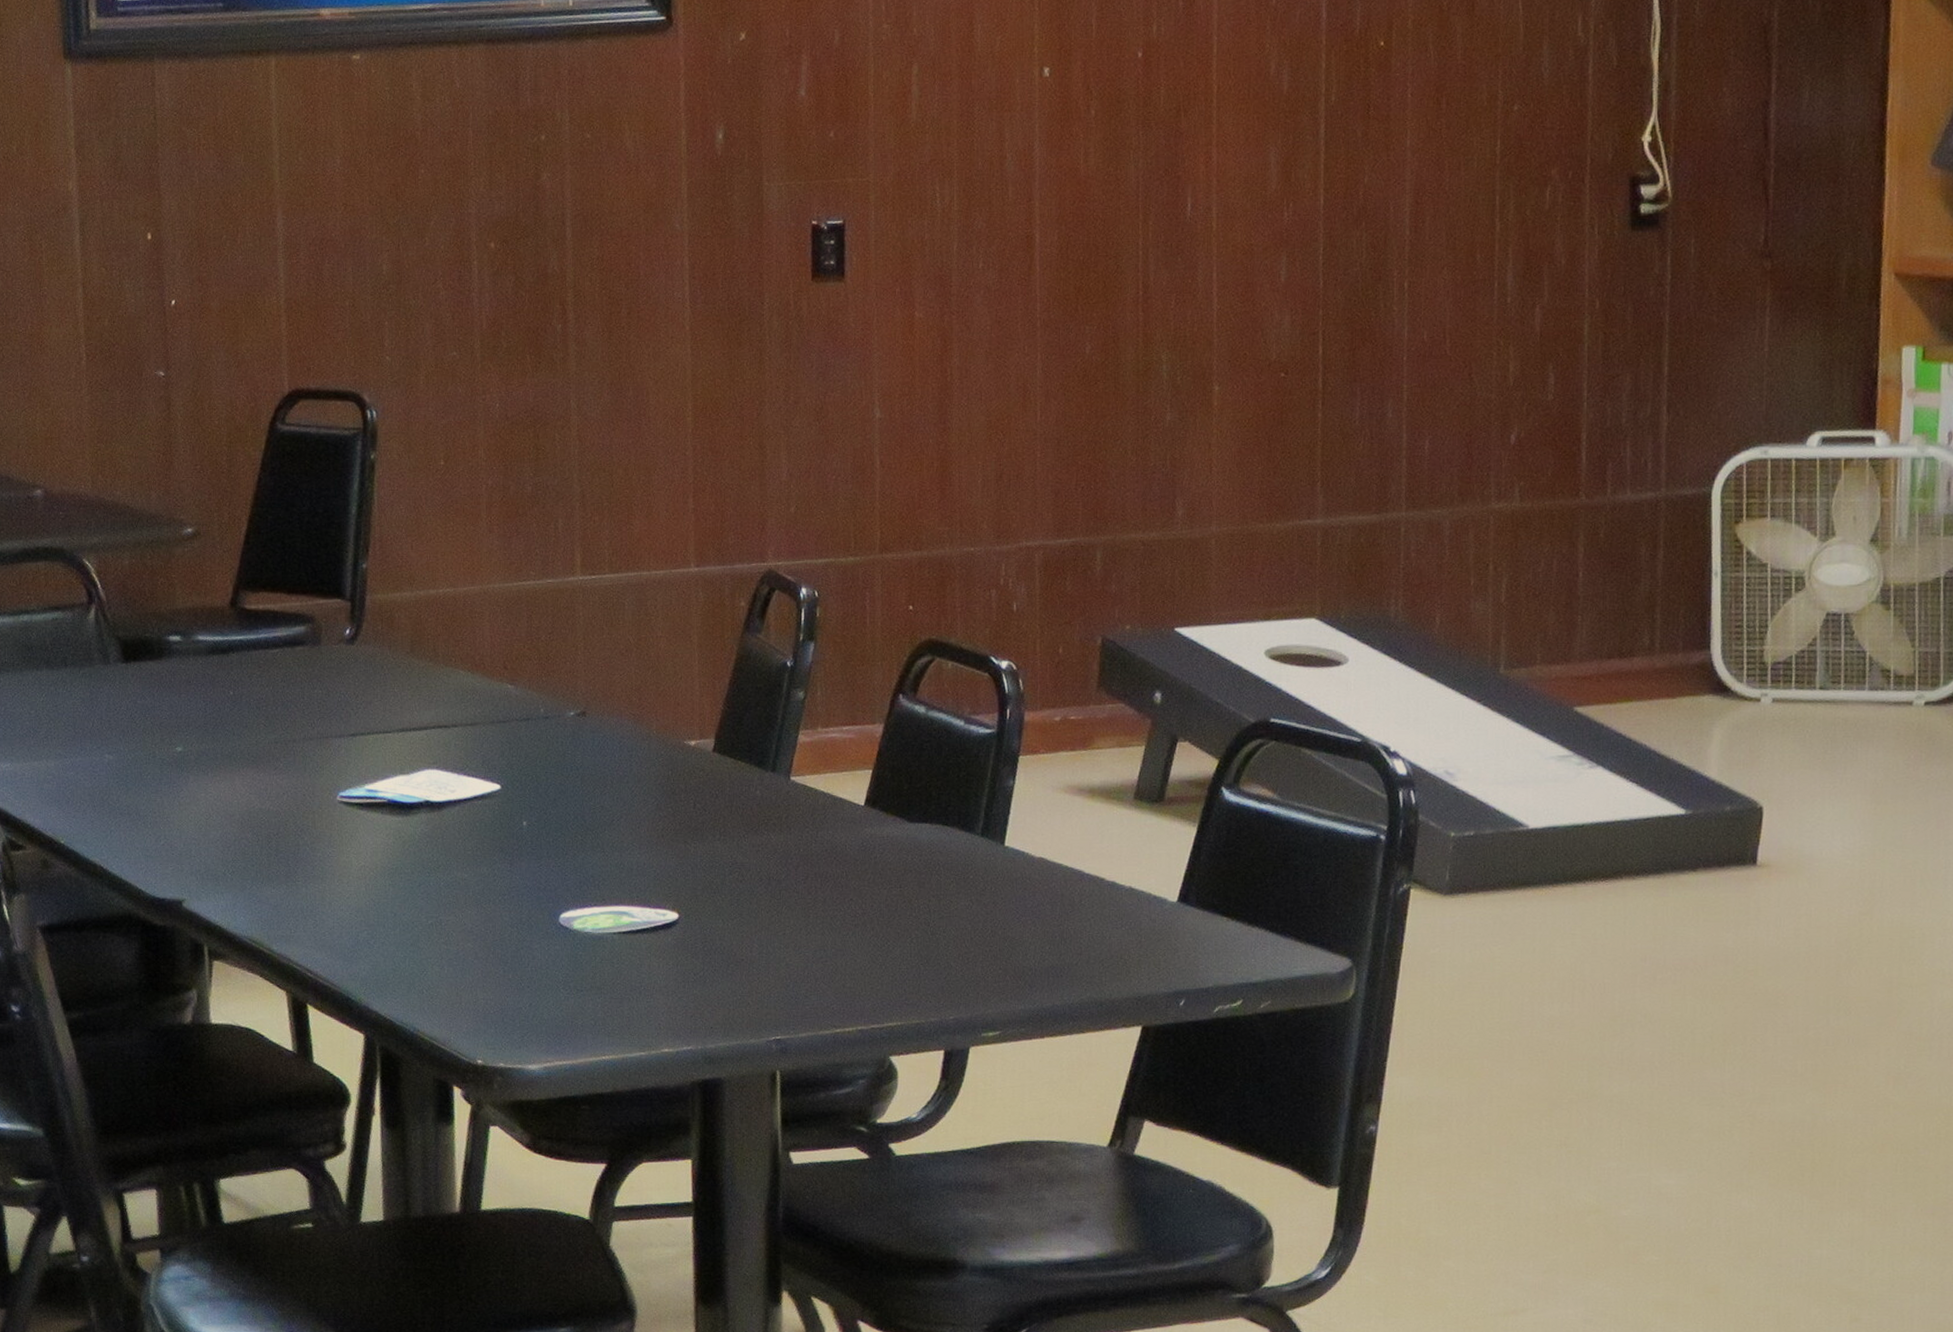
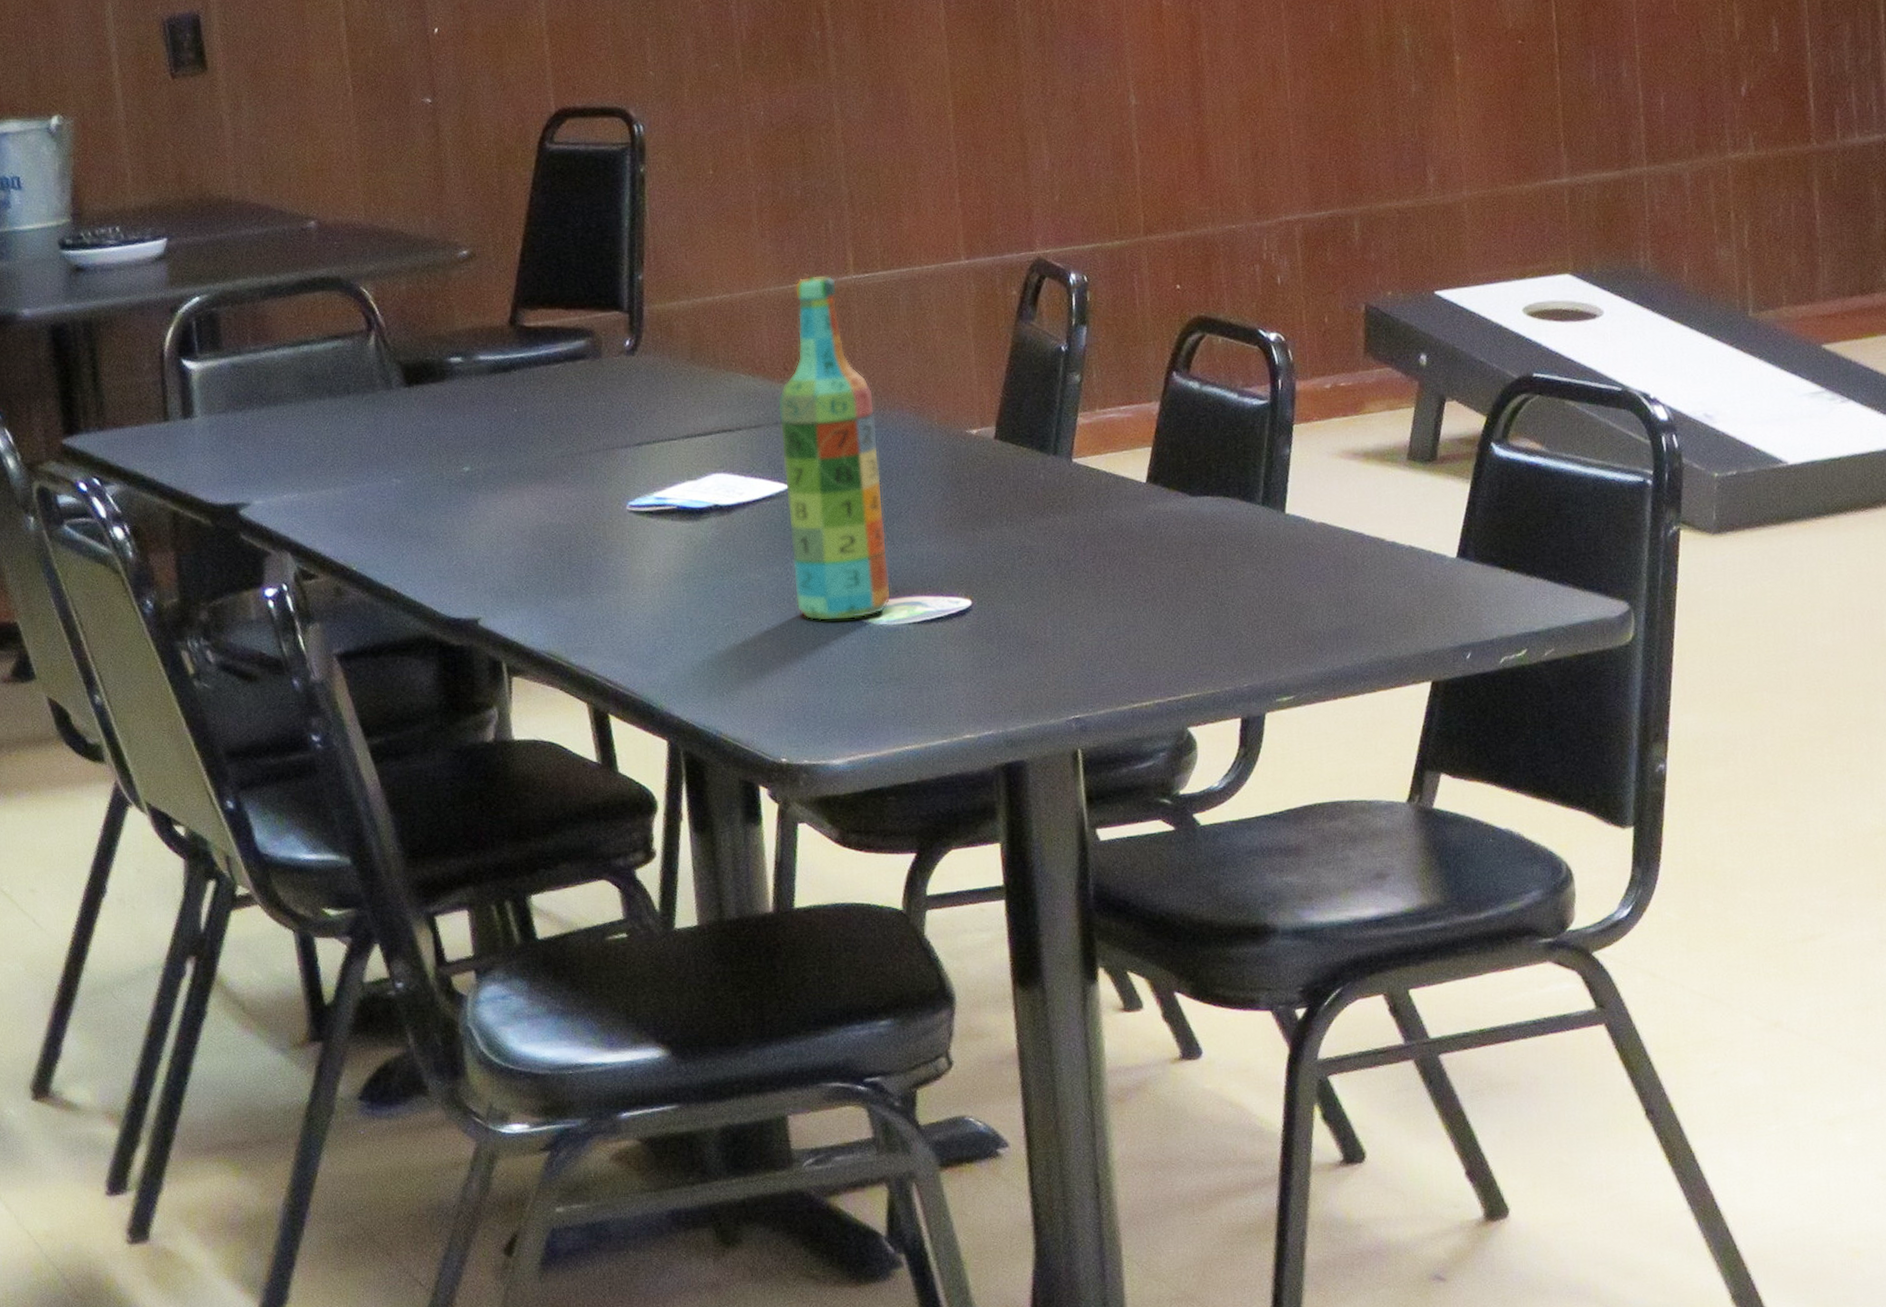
beer bottle: none [496,575,597,926] -> present [778,275,891,622]

